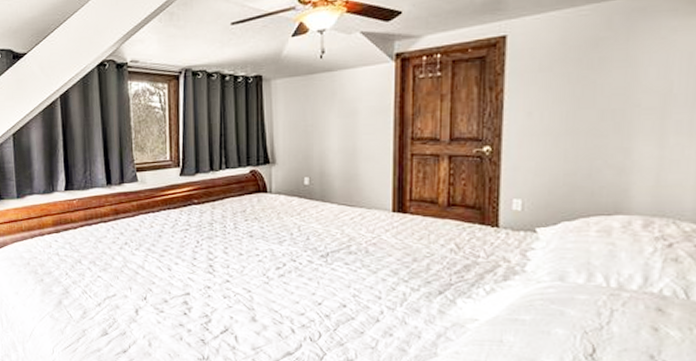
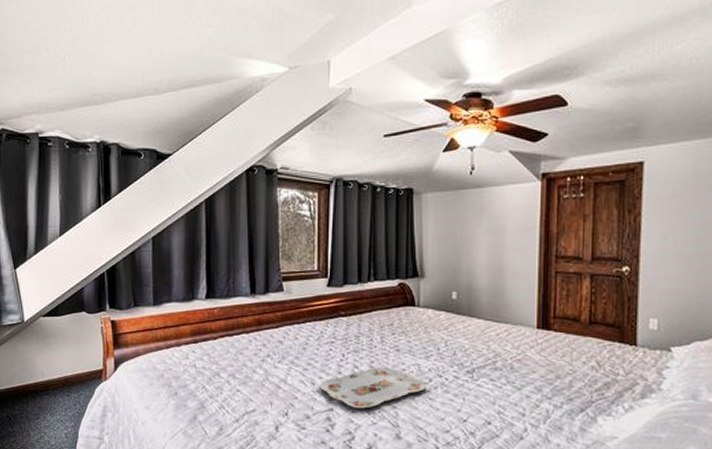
serving tray: none [175,252,281,293] -> present [319,367,427,409]

